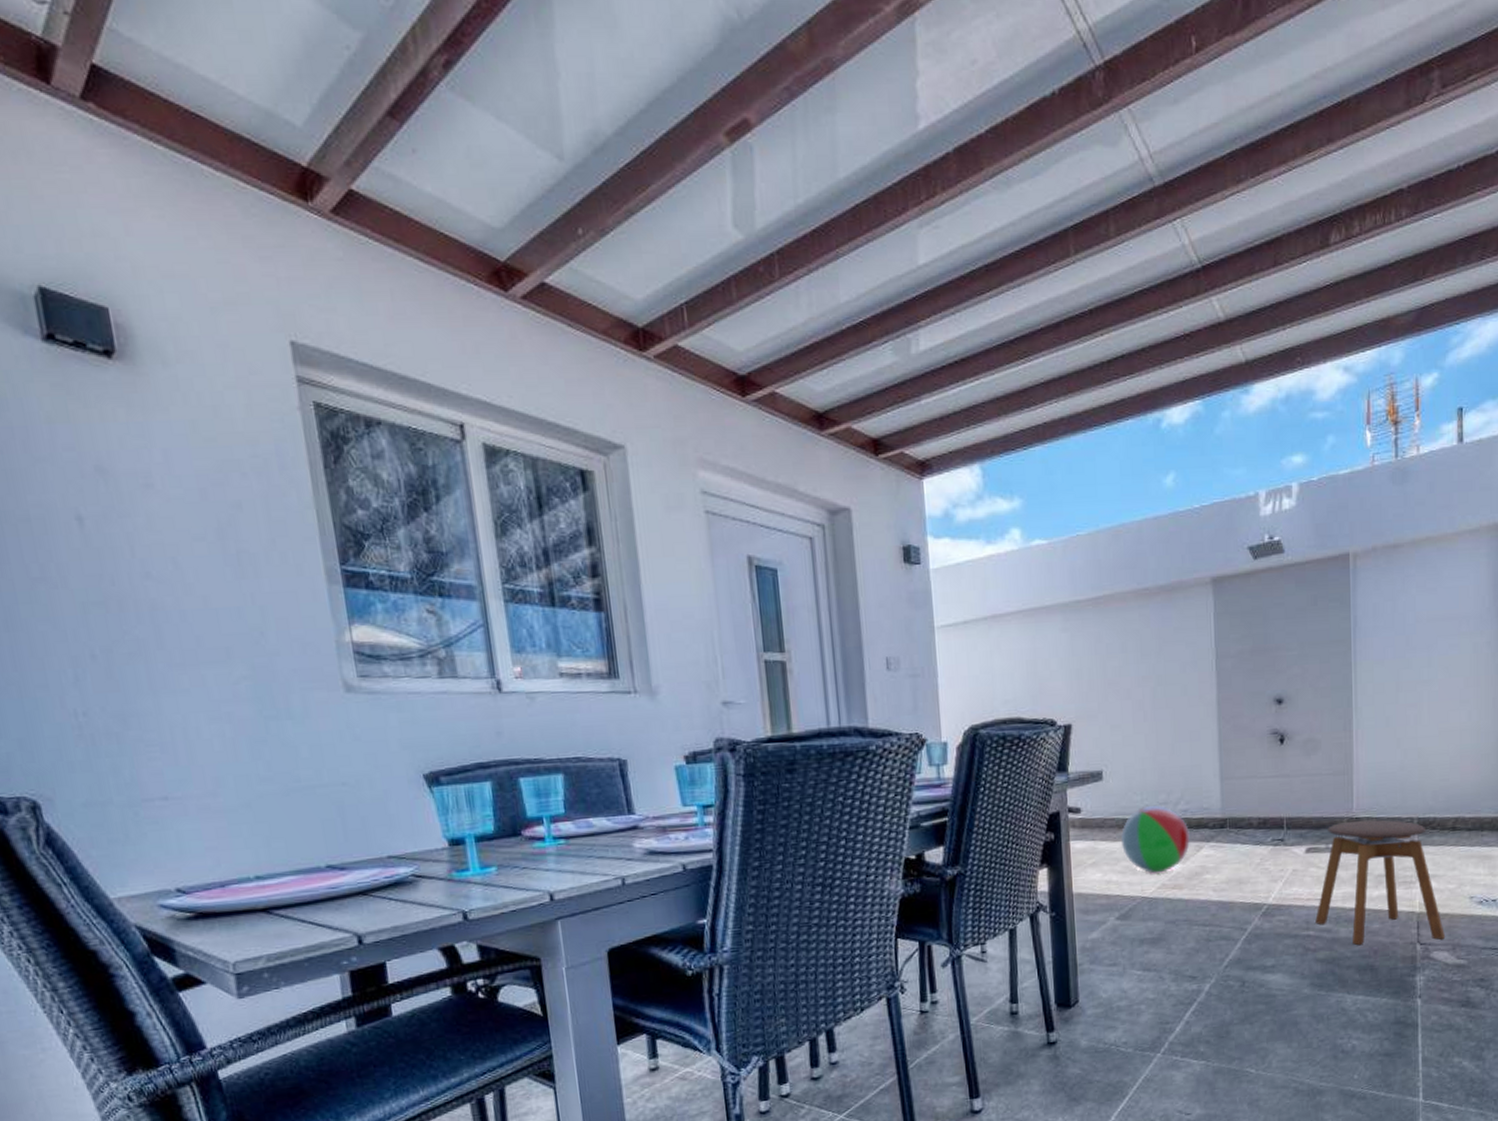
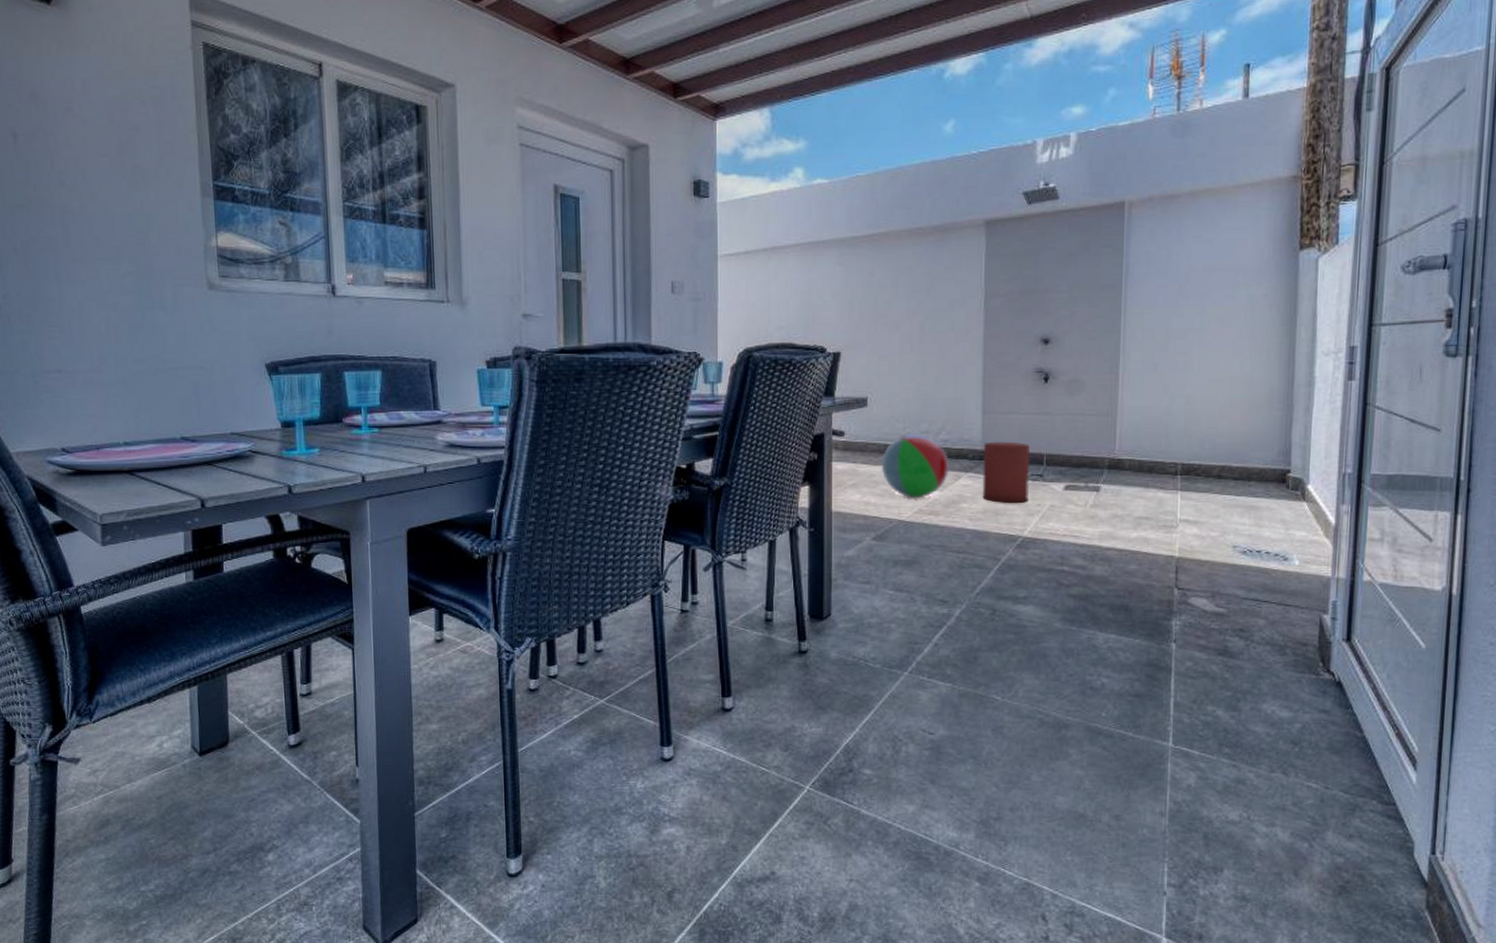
concrete planter: none [1223,807,1271,871] -> present [982,441,1031,503]
stool: present [1315,819,1446,946] -> none [1070,461,1205,586]

